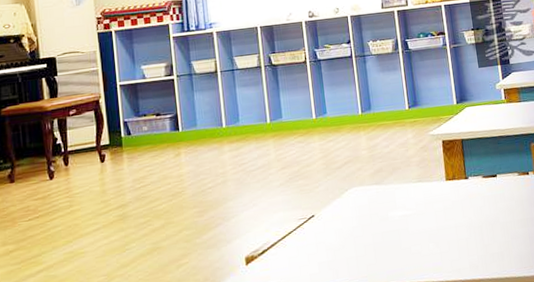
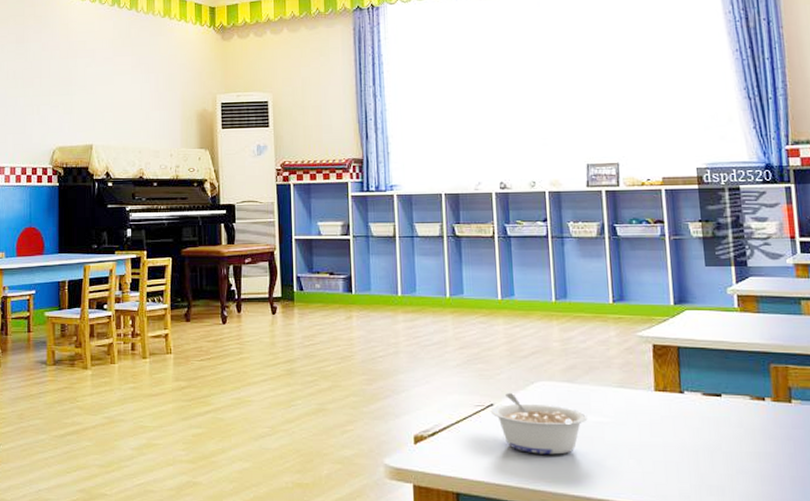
legume: none [313,202,394,254] -> present [491,393,588,455]

